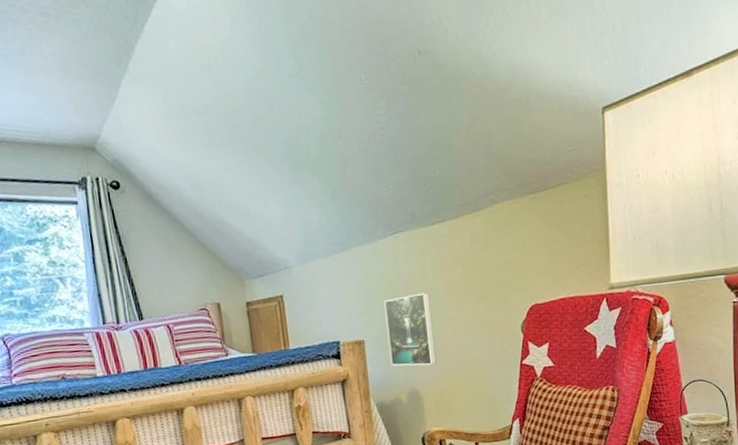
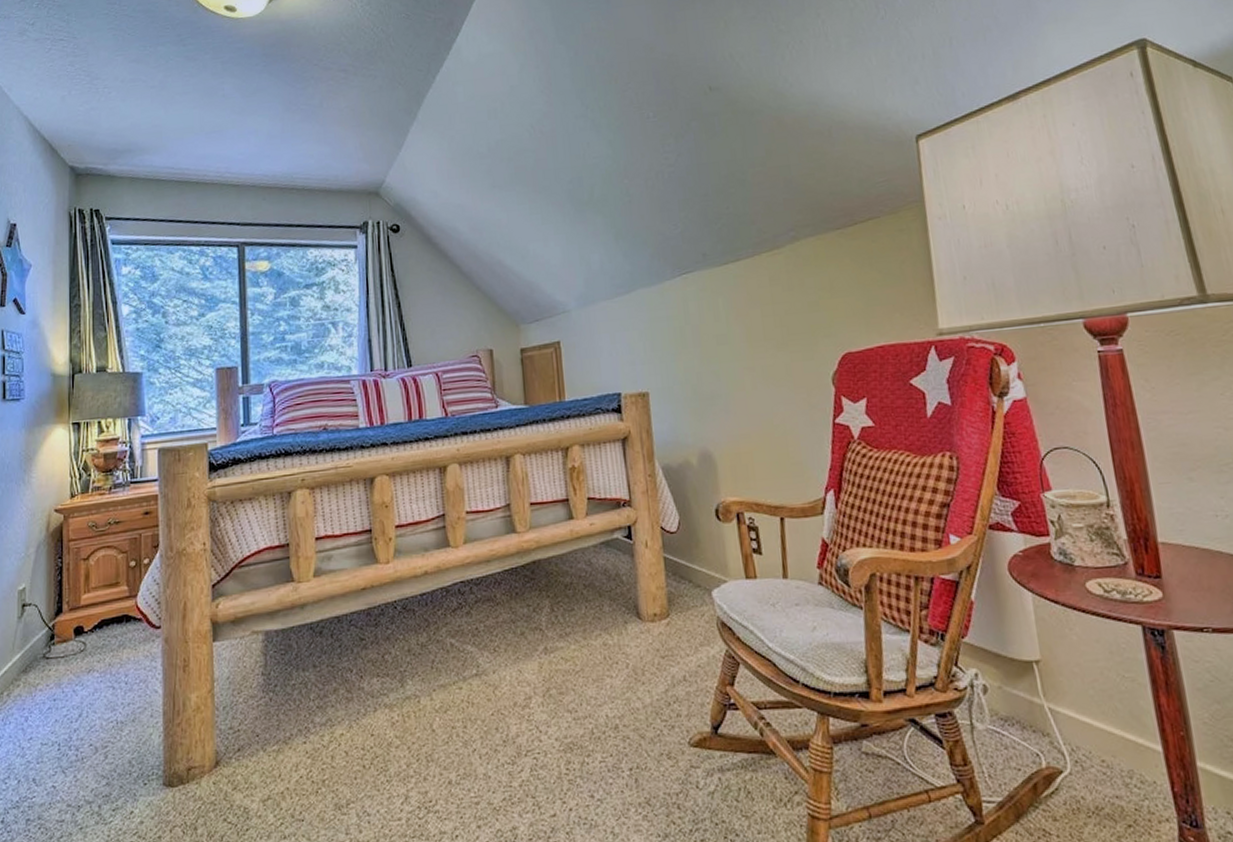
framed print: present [384,292,437,366] -> none [671,338,733,423]

